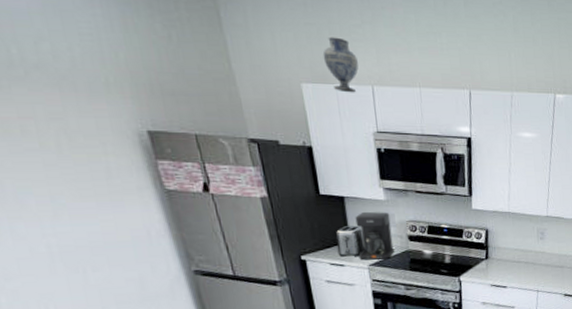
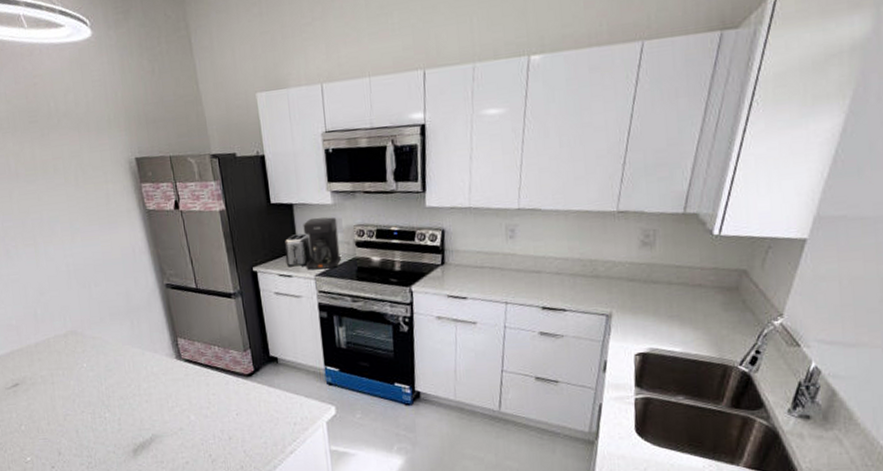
ceramic jug: present [323,37,359,93] -> none [276,40,309,96]

